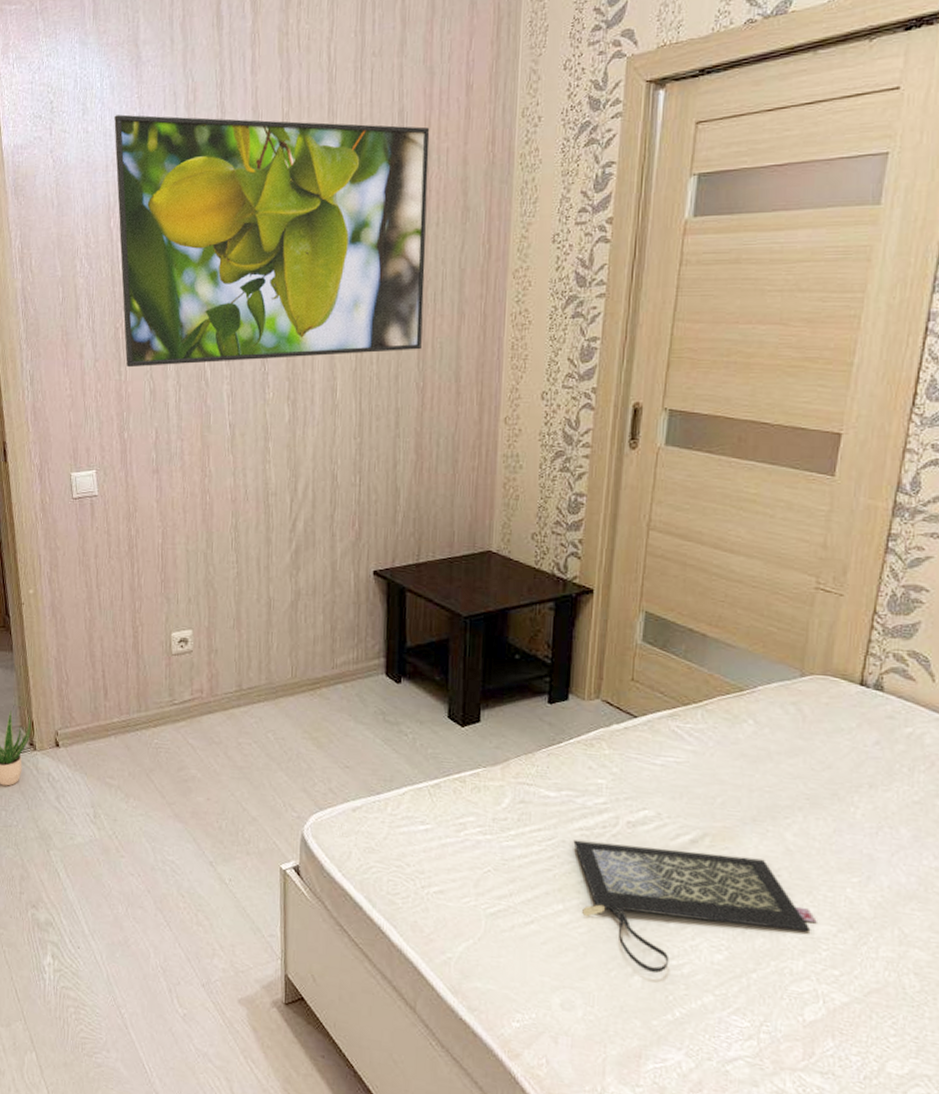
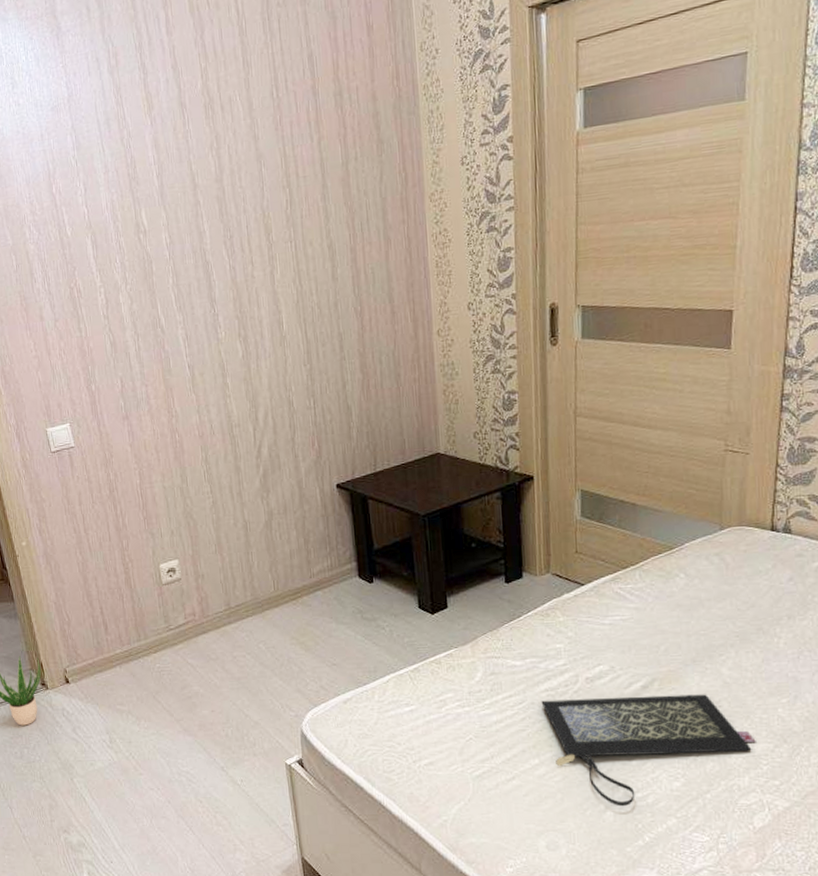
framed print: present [114,114,430,368] -> none [43,69,355,324]

